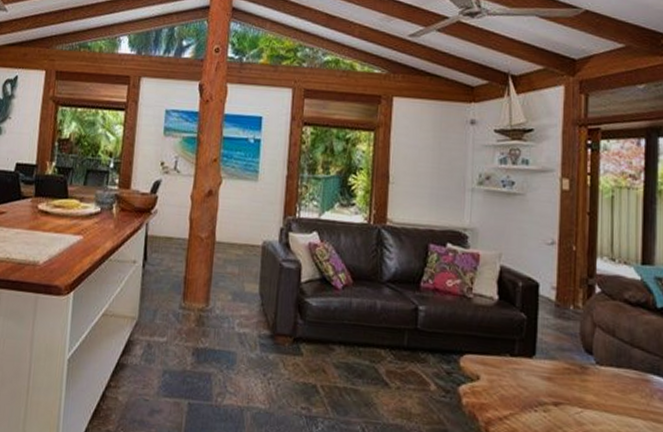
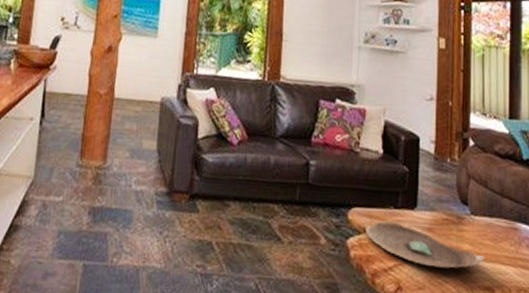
decorative bowl: none [479,368,611,419] -> present [365,221,484,269]

